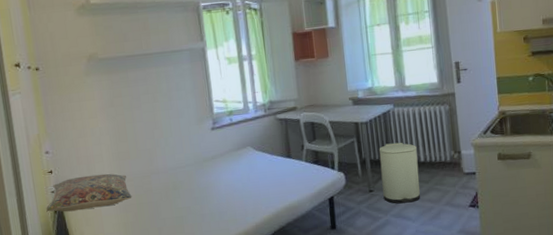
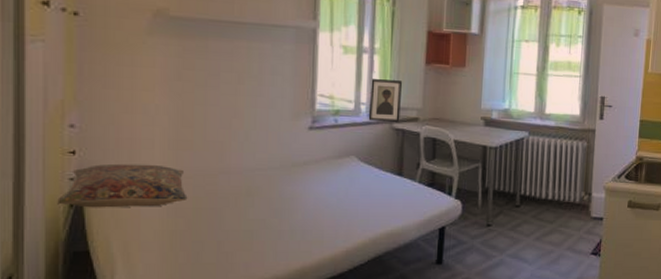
picture frame: none [253,78,282,116] -> present [368,79,403,122]
pedal bin: present [379,142,421,204] -> none [501,174,546,243]

